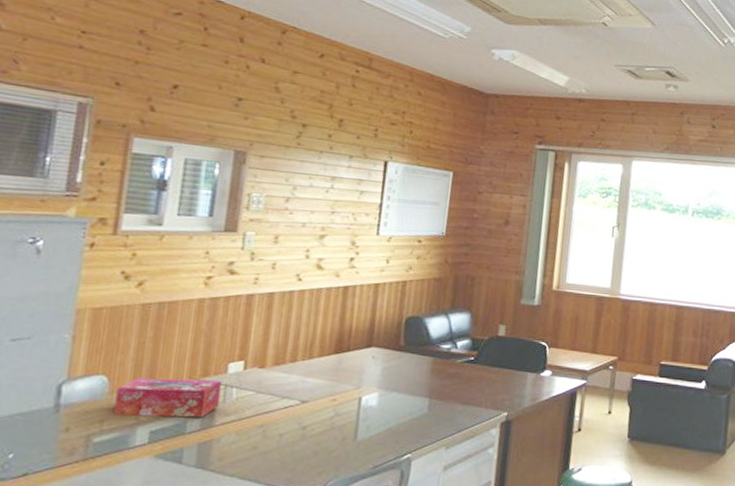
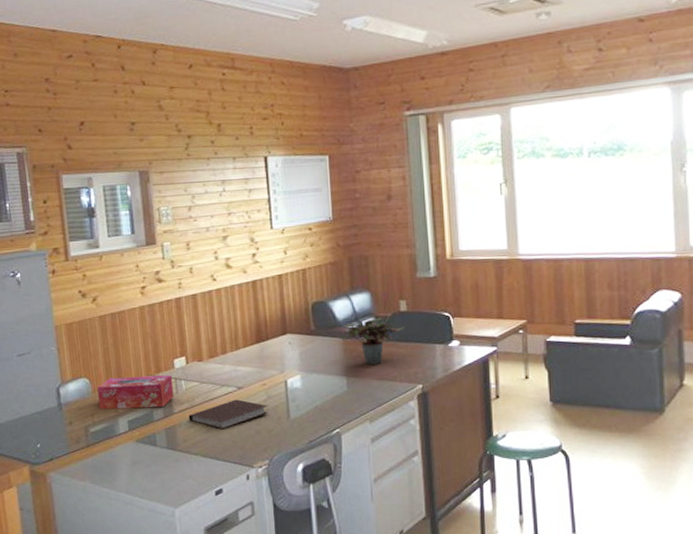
notebook: none [232,414,334,448] -> present [188,399,269,430]
potted plant: none [428,339,500,388] -> present [338,317,404,364]

